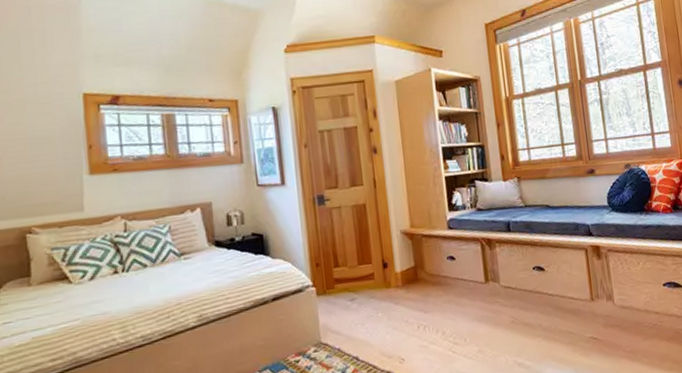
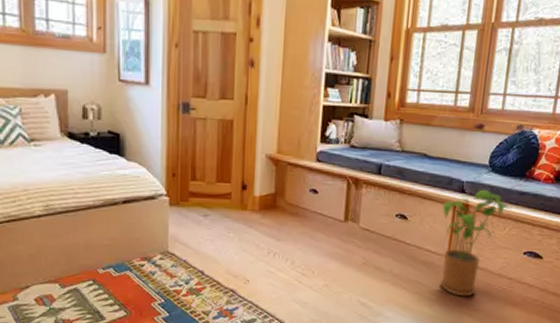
house plant: none [575,229,641,340] -> present [440,190,513,297]

